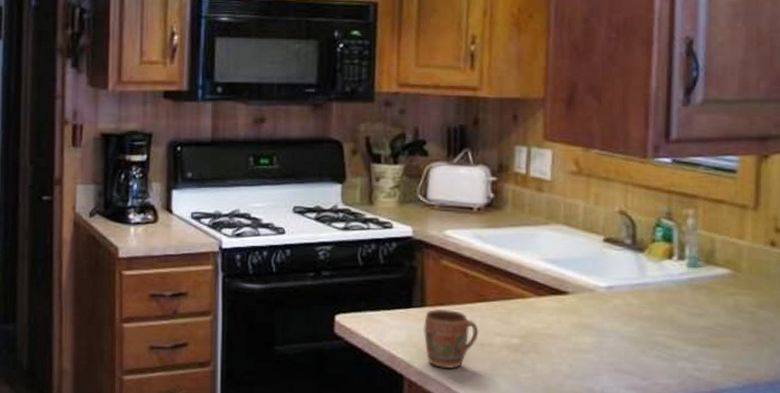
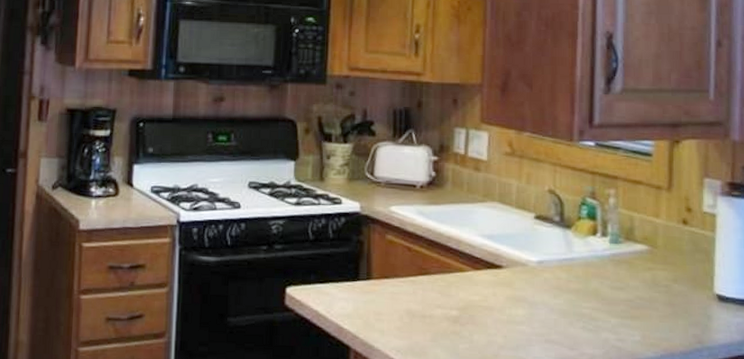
mug: present [423,309,479,368] -> none [368,282,421,340]

